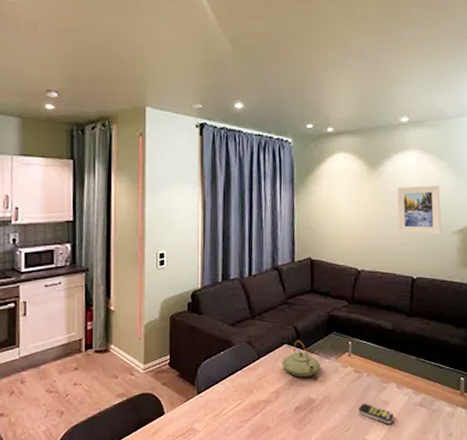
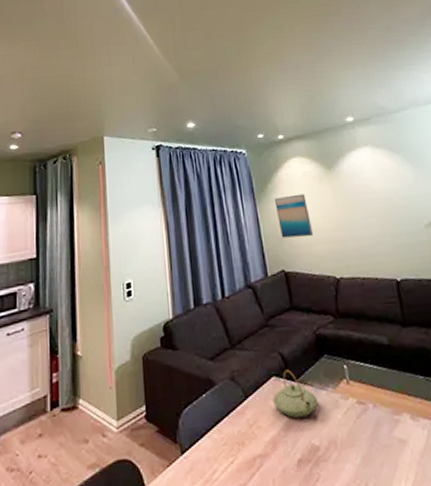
wall art: none [312,189,345,231] -> present [274,193,314,238]
remote control: present [358,403,395,425] -> none [372,444,418,473]
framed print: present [396,185,442,234] -> none [358,179,415,232]

